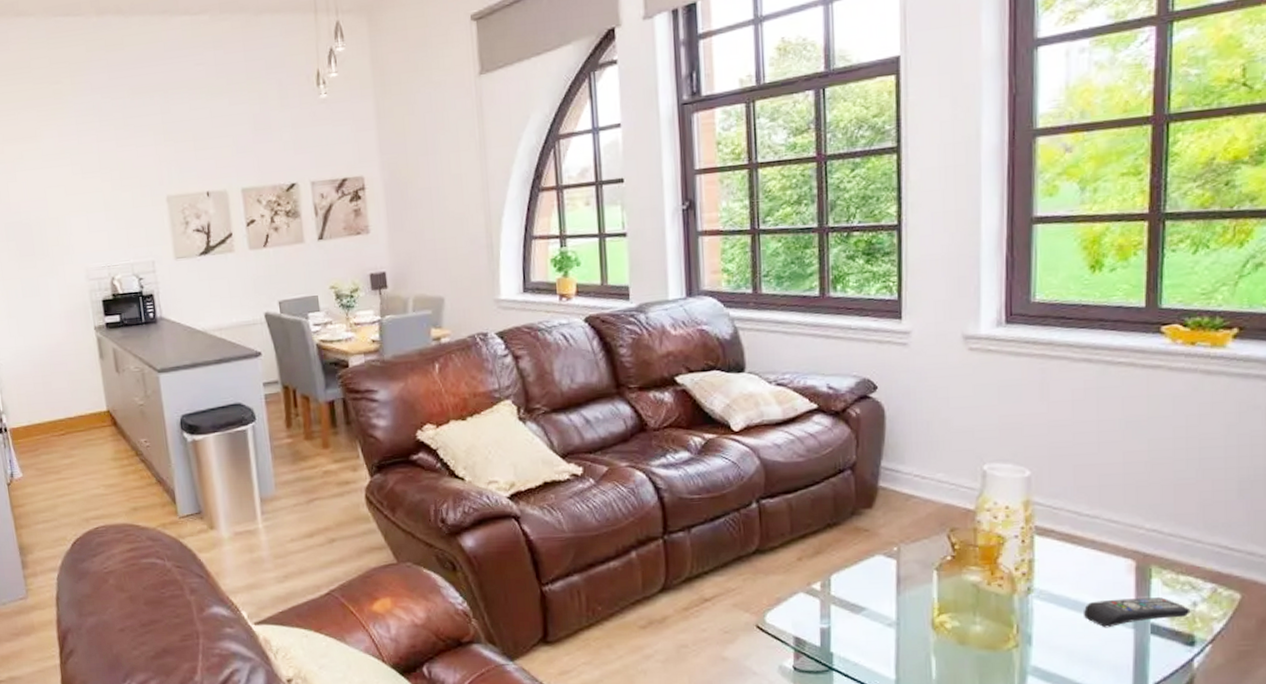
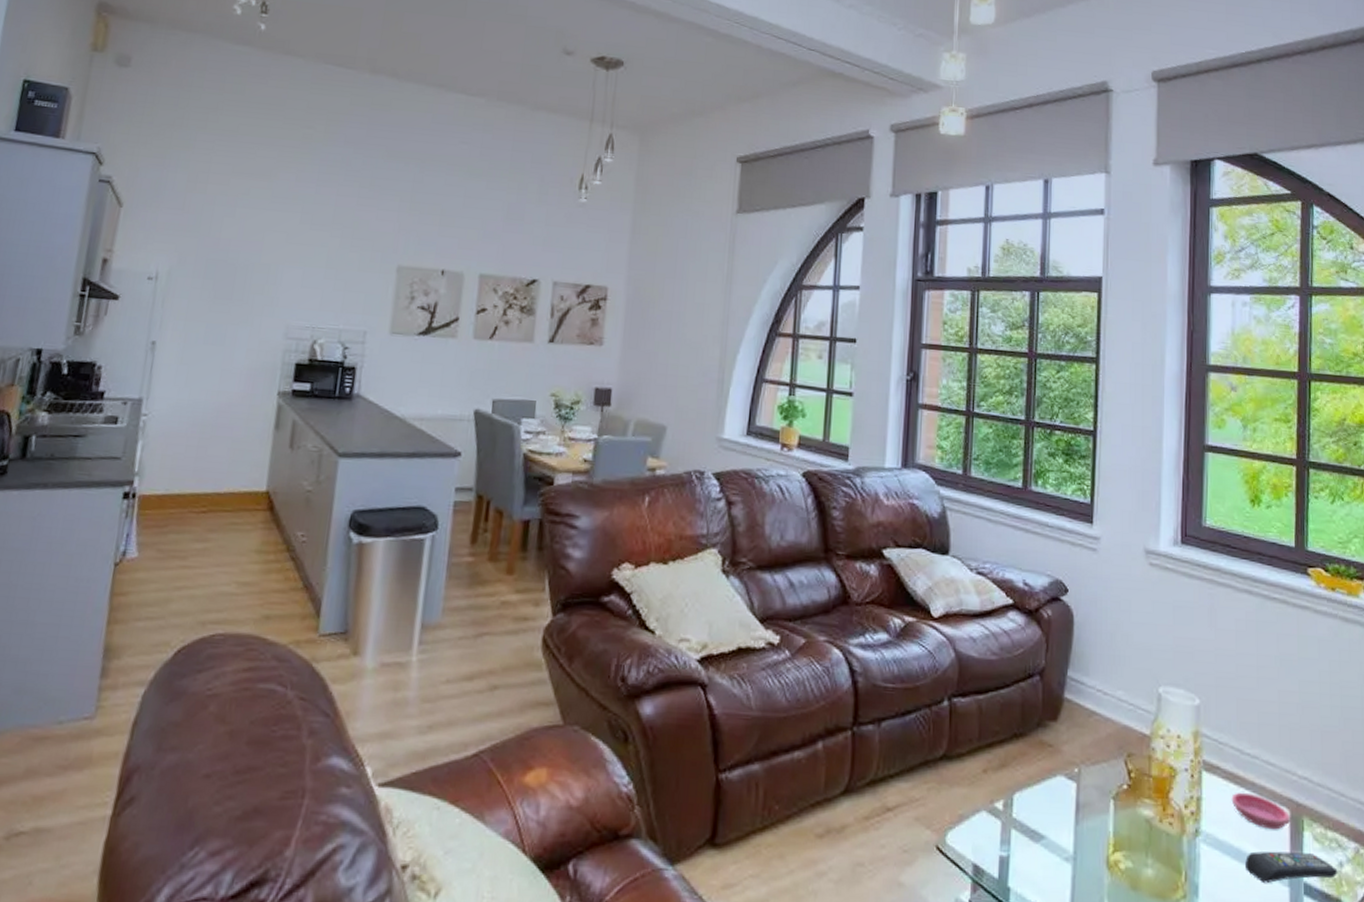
saucer: none [1067,550,1136,581] -> present [1231,792,1290,830]

